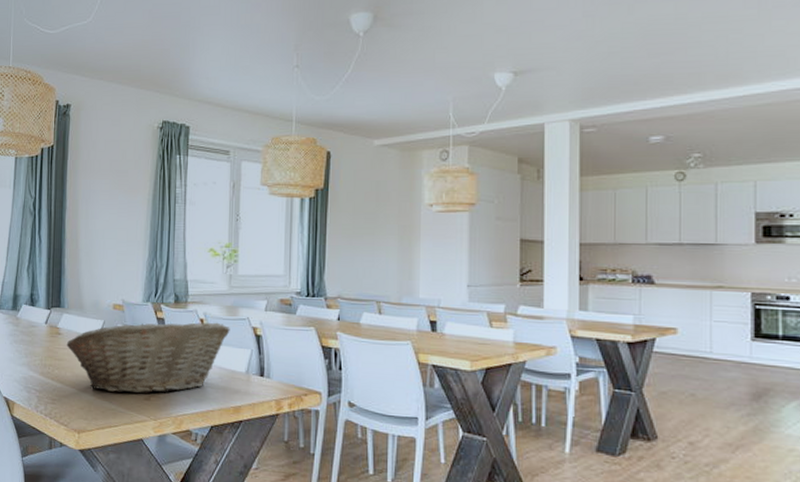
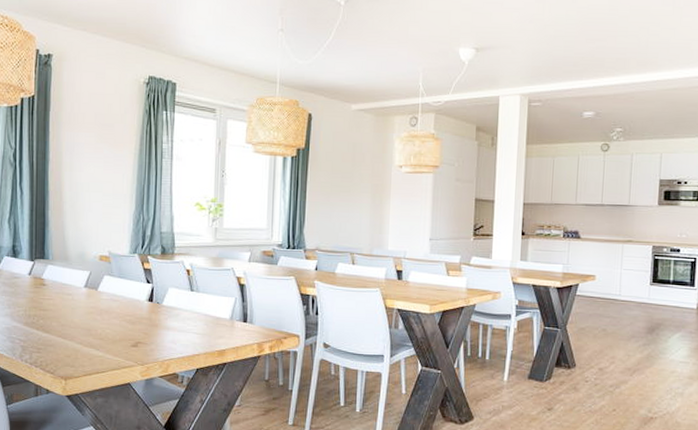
fruit basket: present [66,322,230,394] -> none [51,272,215,341]

